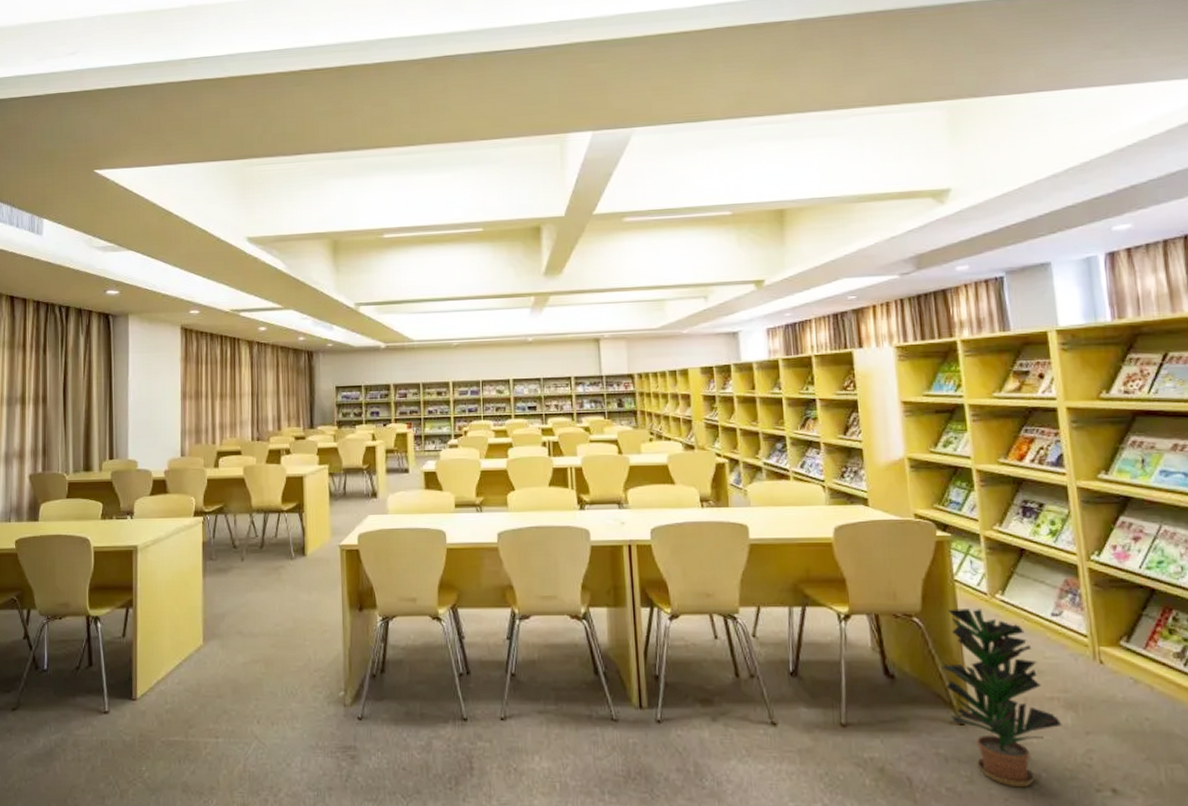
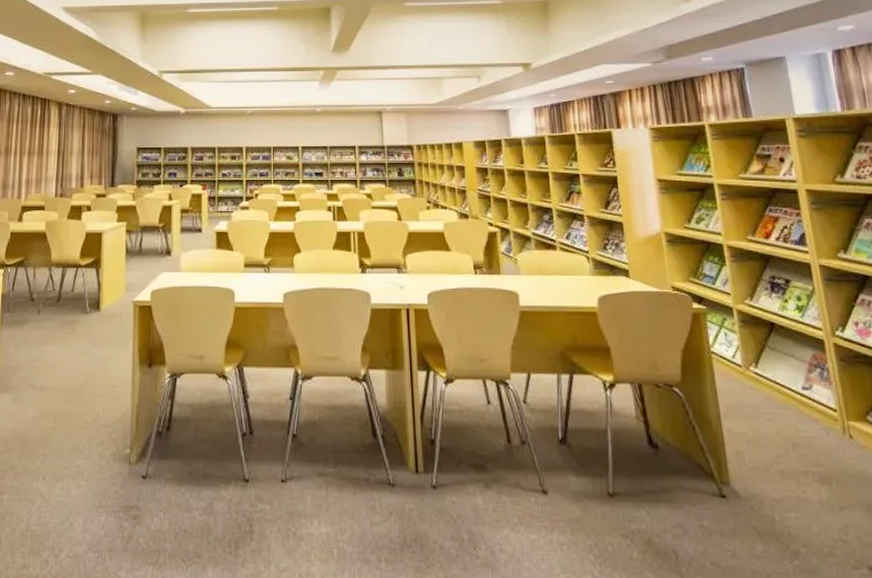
potted plant: present [940,609,1062,788] -> none [701,380,818,564]

